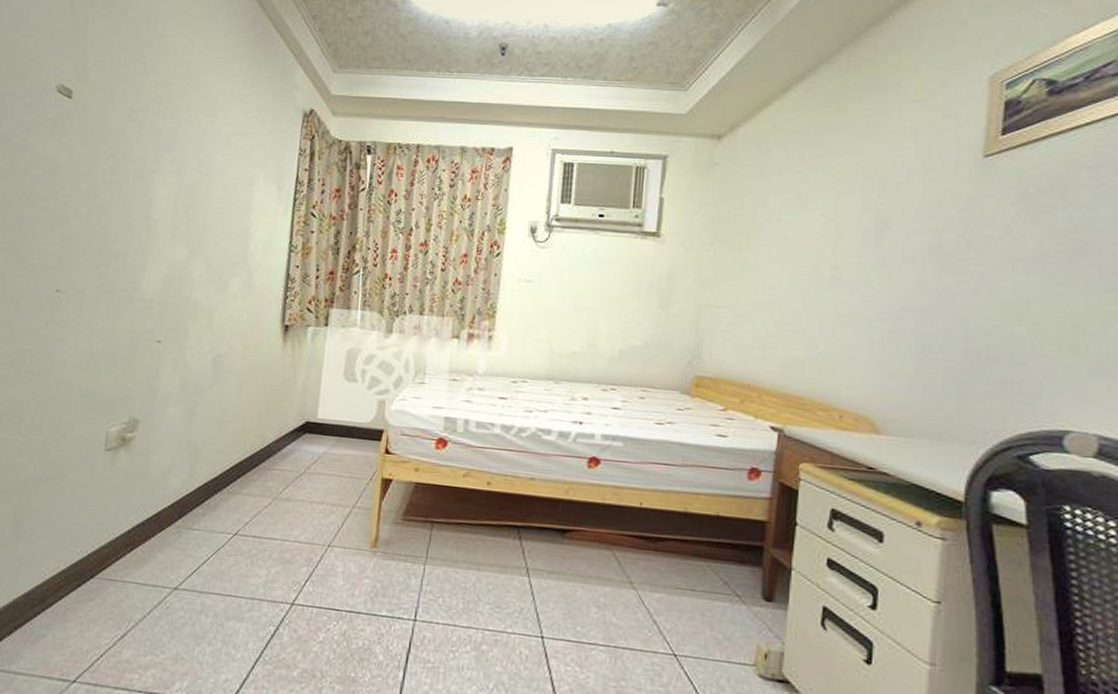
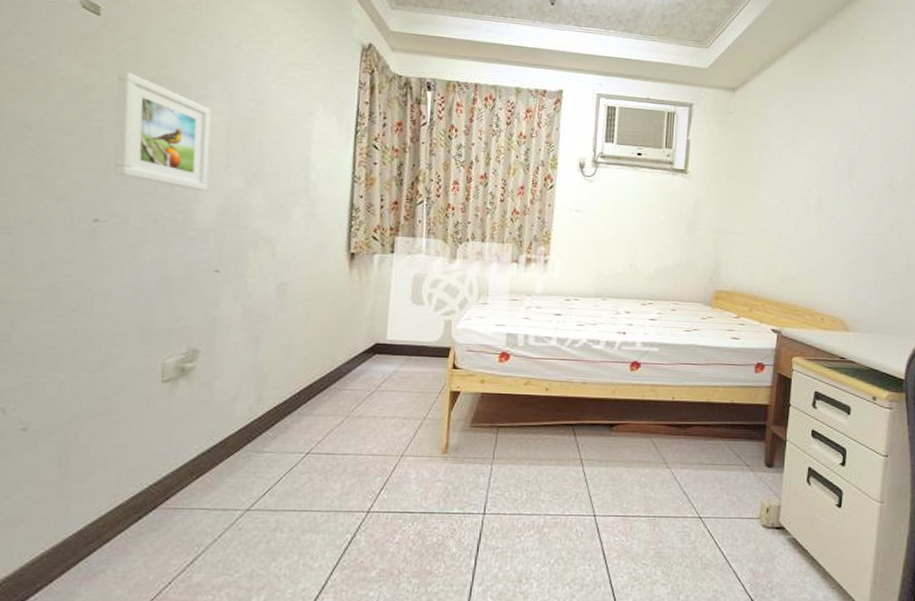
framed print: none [75,149,162,262] -> present [114,70,212,191]

